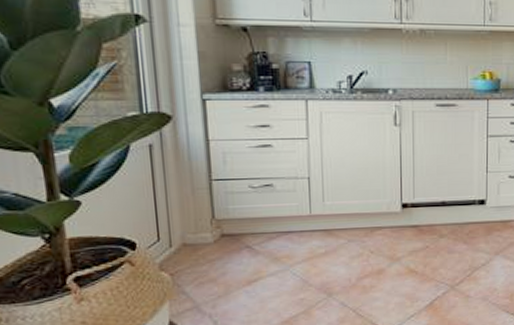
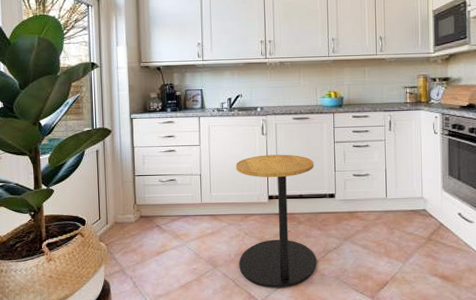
side table: none [358,151,461,316] -> present [236,154,317,288]

